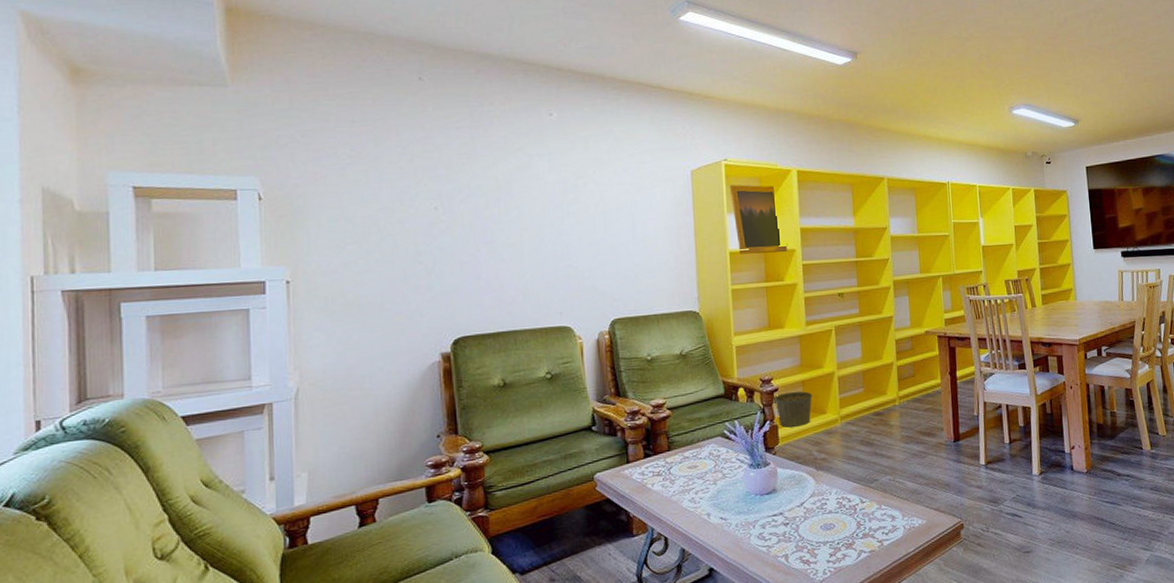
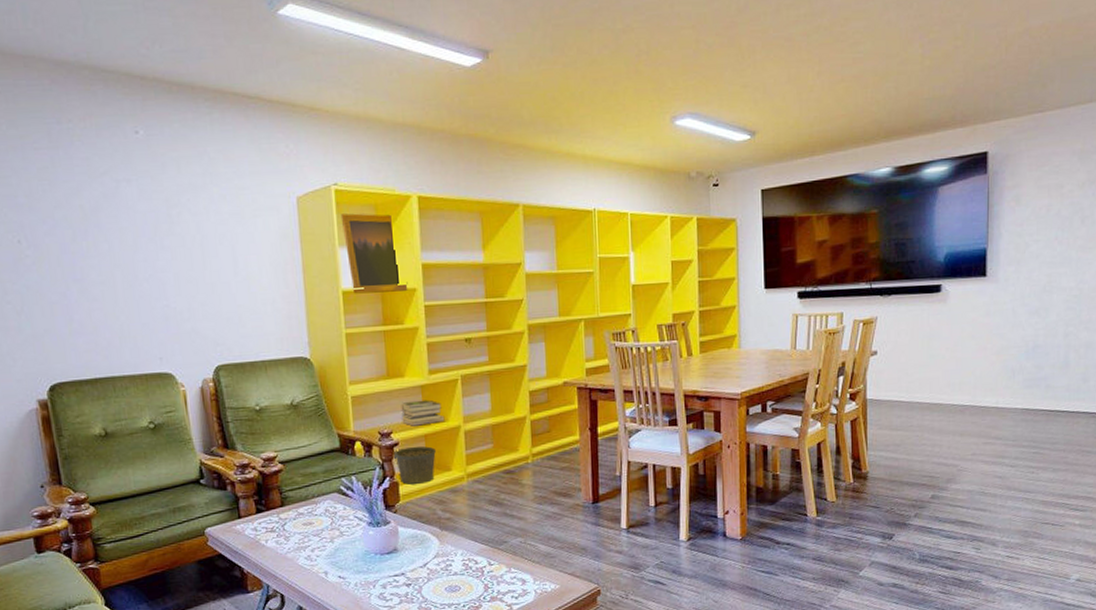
books: none [781,348,821,373] -> present [402,400,445,426]

